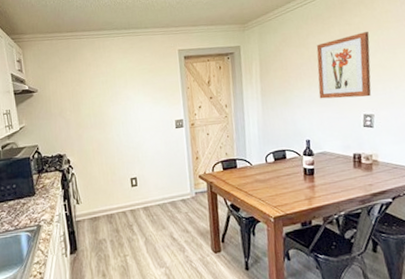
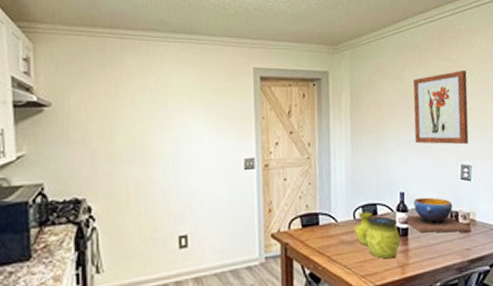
decorative vase: none [267,157,308,193] -> present [354,212,401,259]
decorative bowl: none [313,143,374,172] -> present [407,197,471,233]

